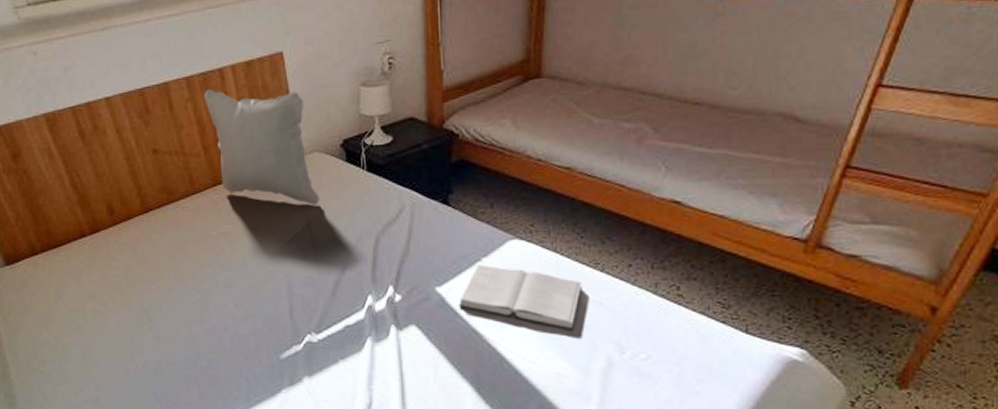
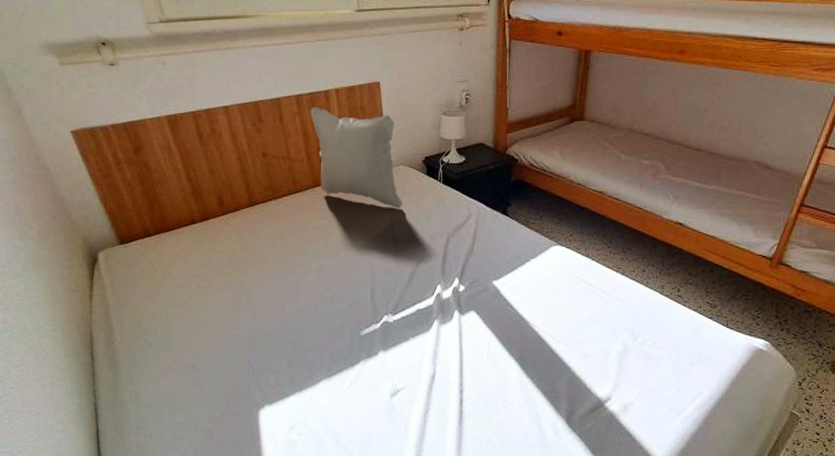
hardback book: present [459,265,583,331] -> none [510,264,607,321]

